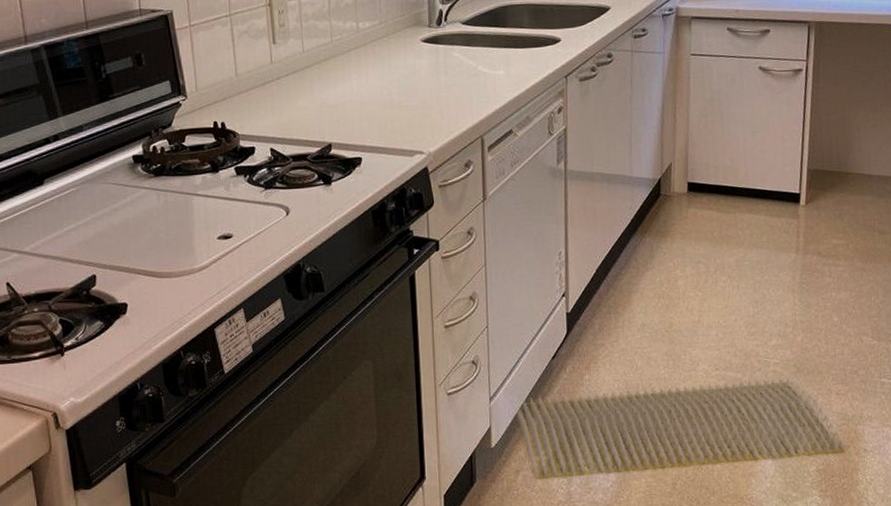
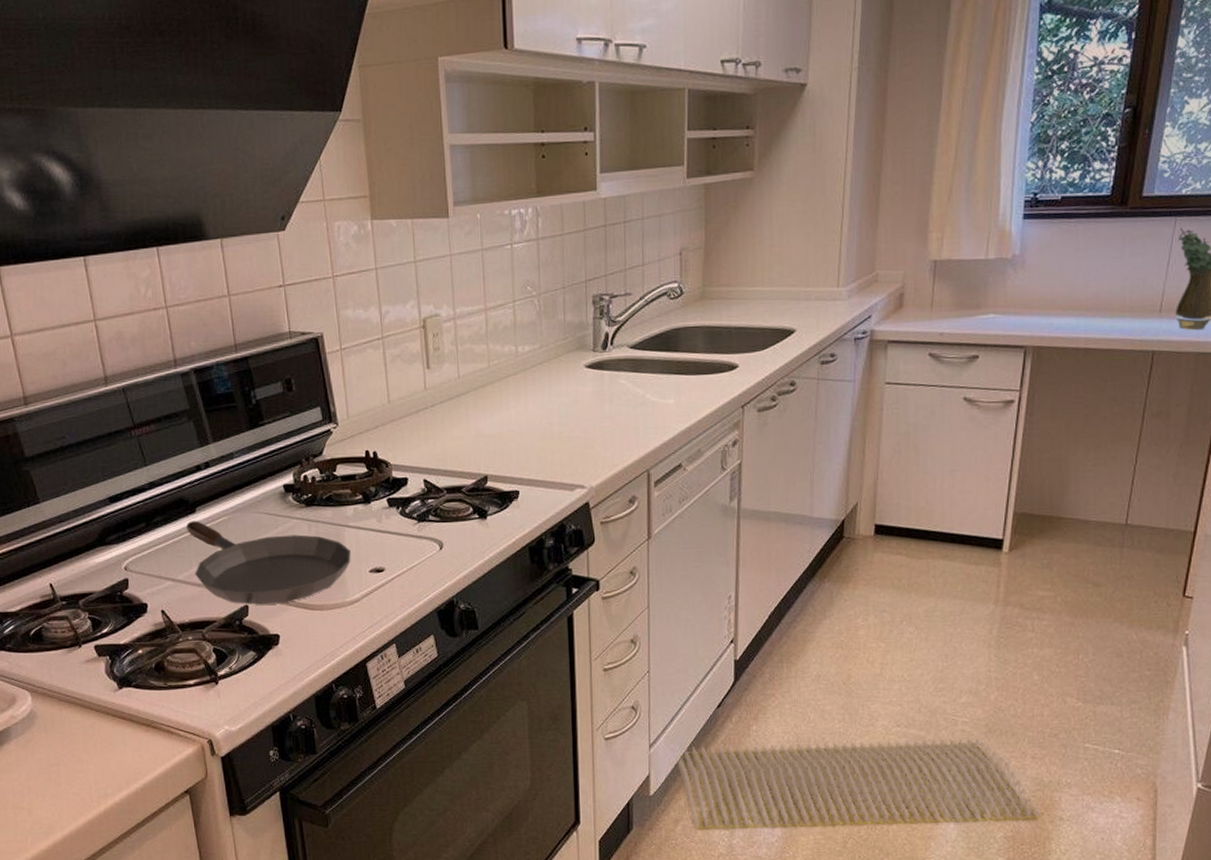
frying pan: none [34,192,199,275] -> present [186,521,351,606]

